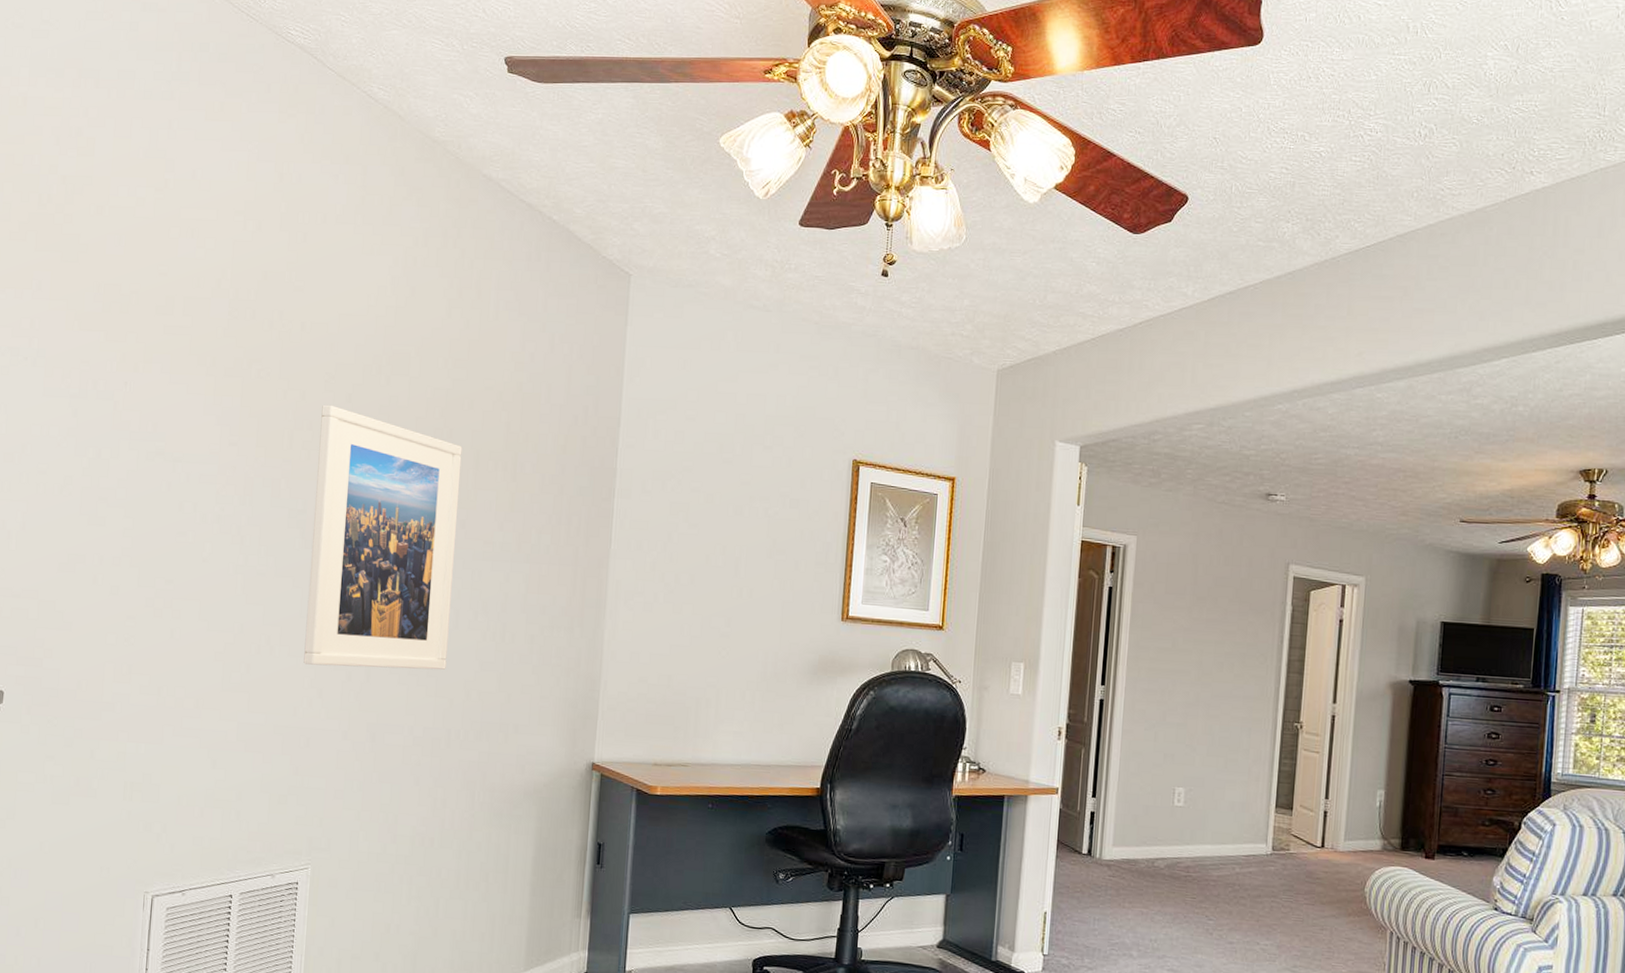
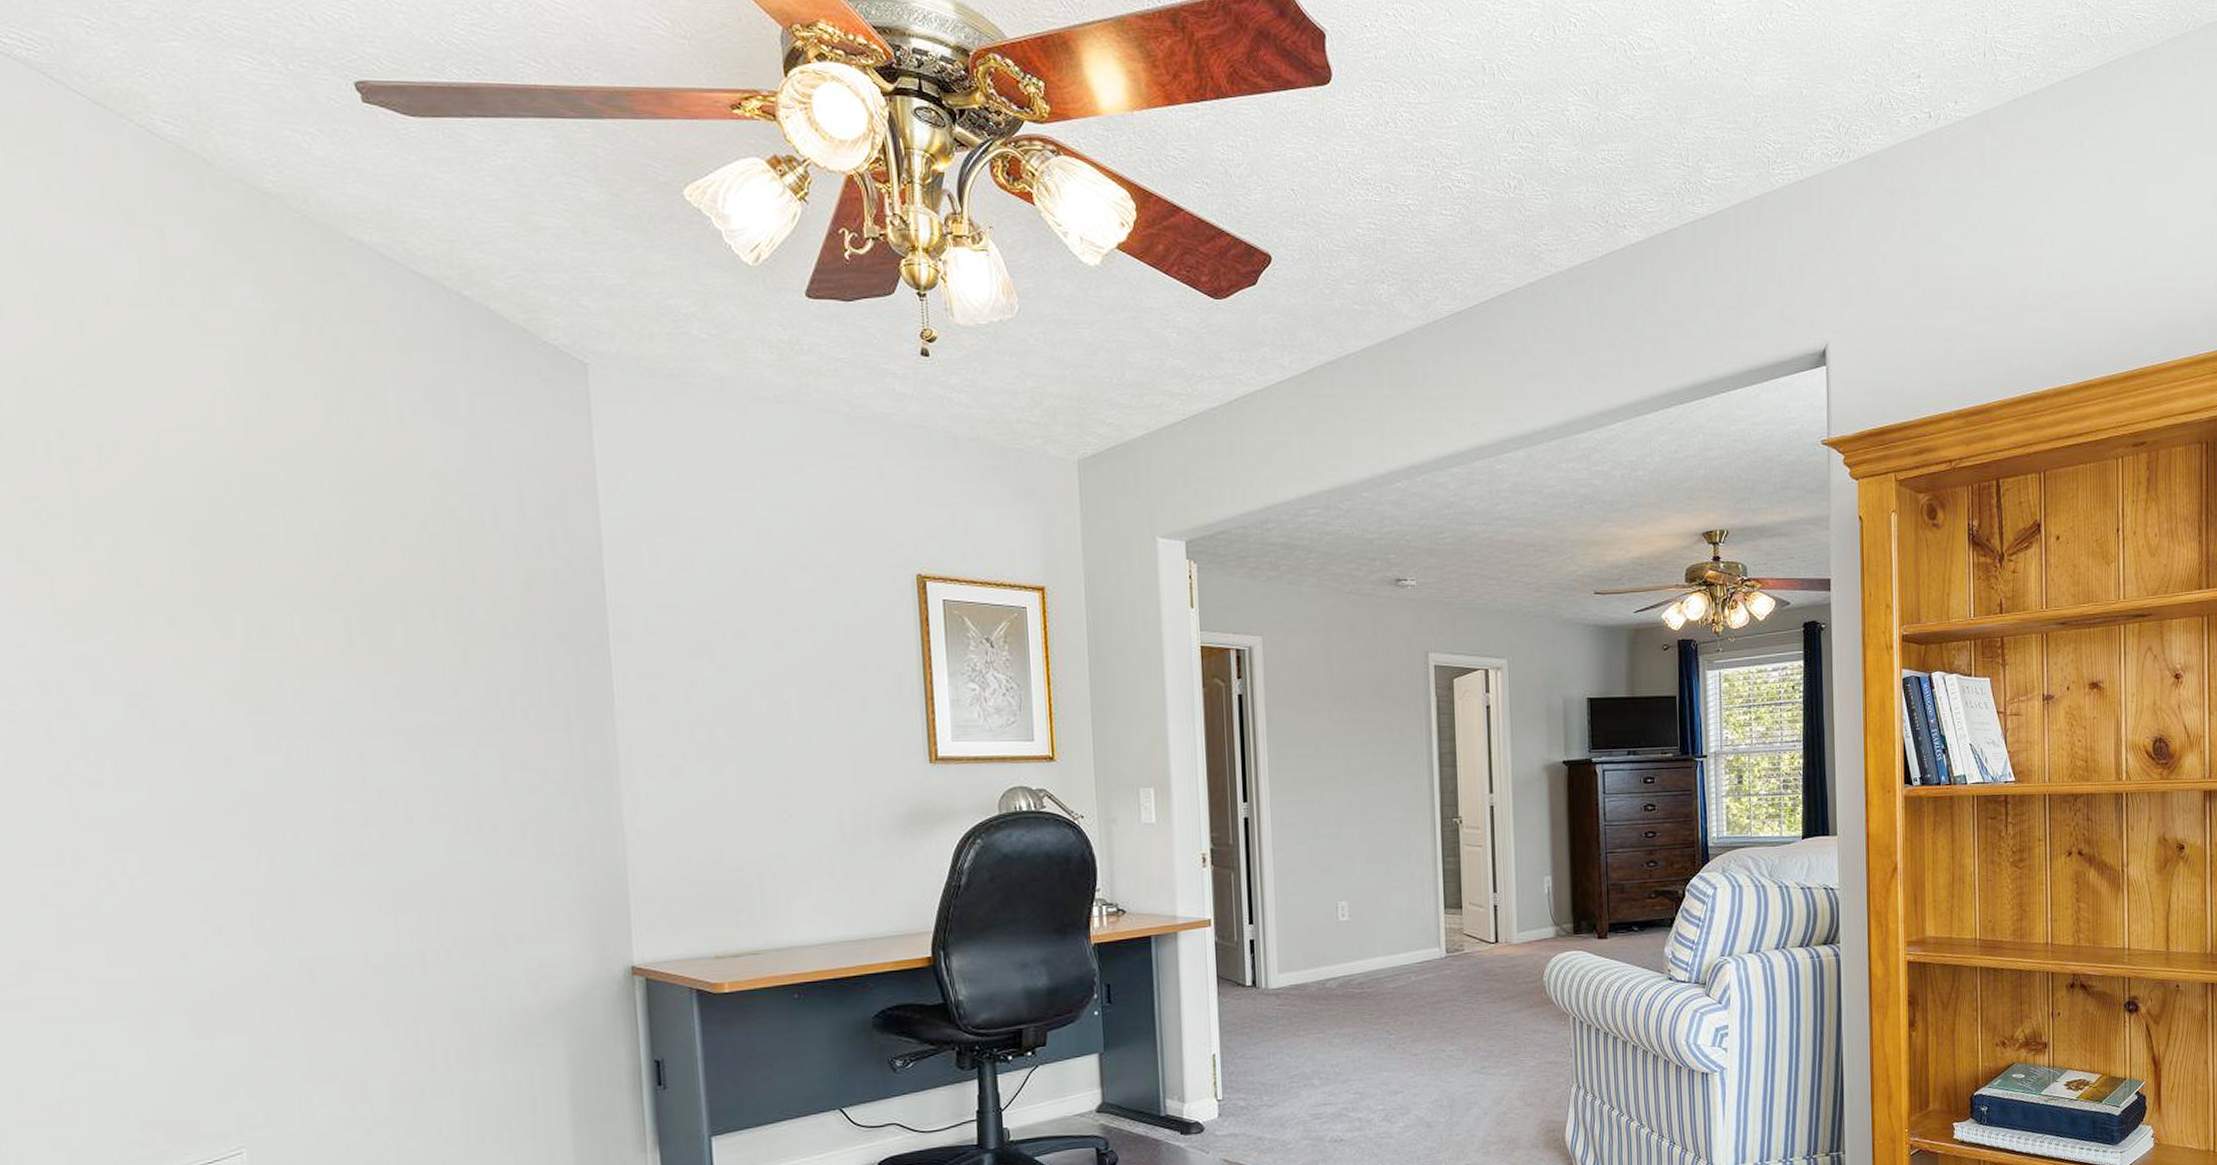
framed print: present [303,404,462,670] -> none [151,551,405,894]

